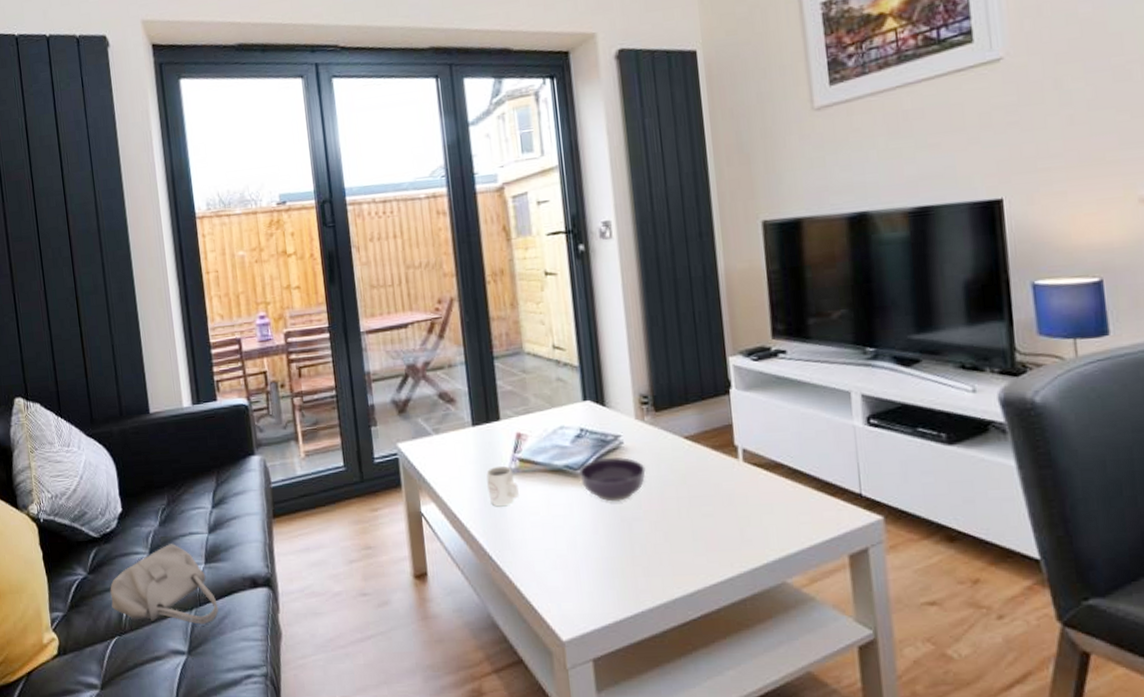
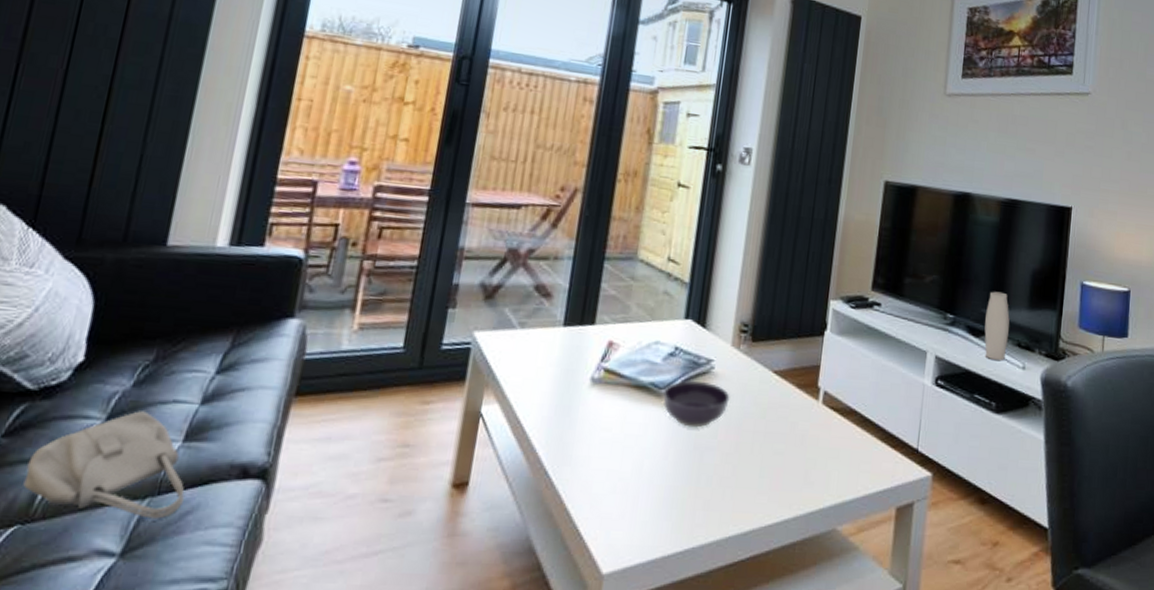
mug: present [486,465,519,507] -> none [561,373,597,418]
vase: none [913,312,948,389] -> present [984,291,1010,361]

